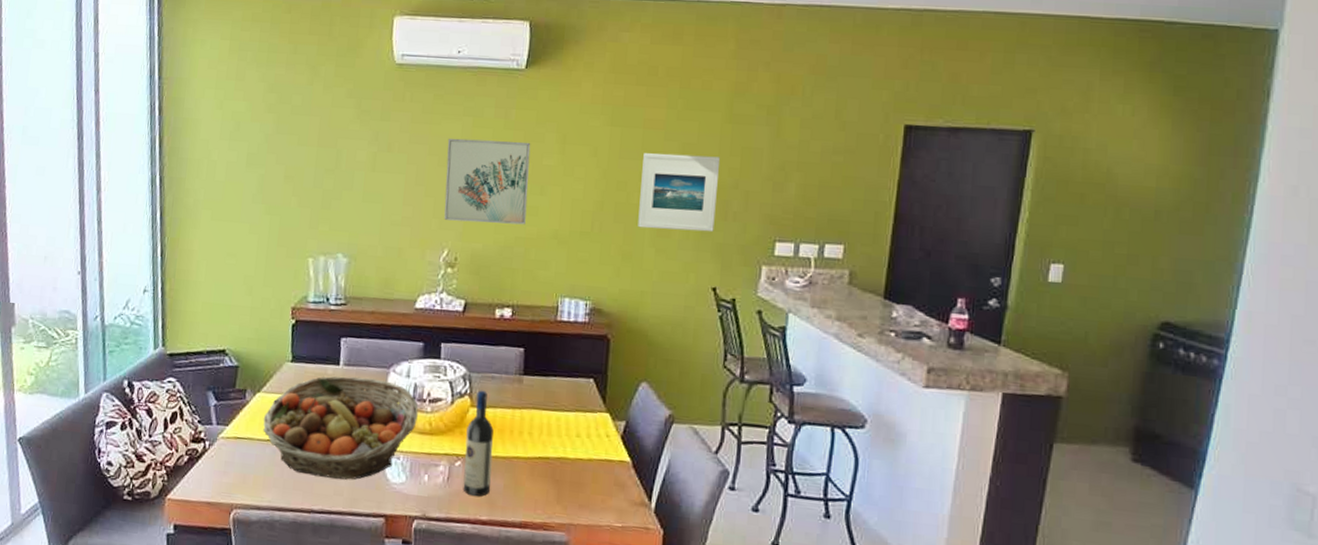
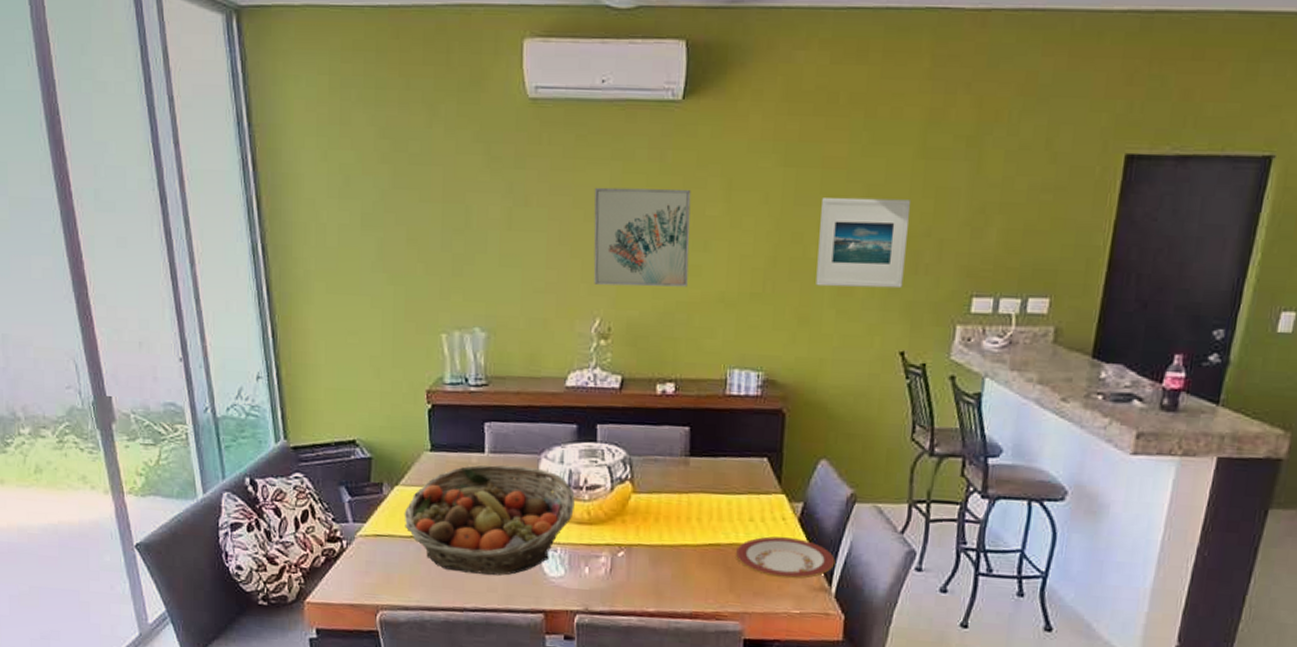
wine bottle: present [463,390,494,496] -> none [627,474,659,587]
plate: none [562,452,655,494] -> present [735,536,835,579]

